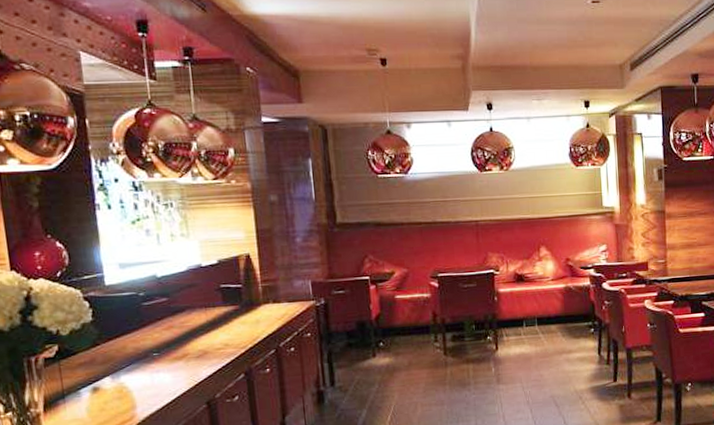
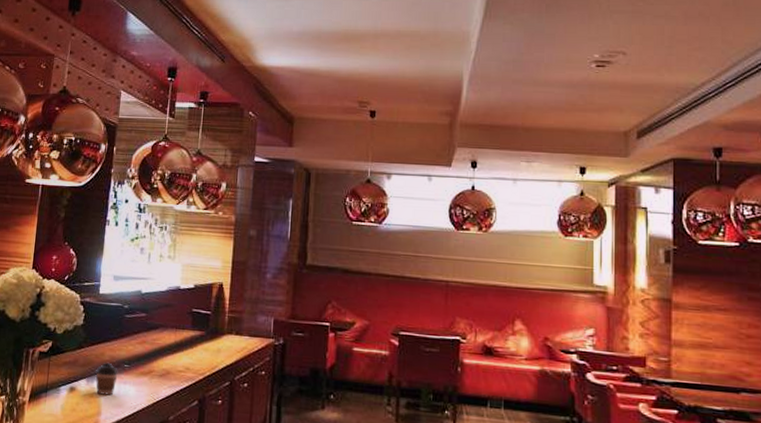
coffee cup: none [120,355,147,389] -> present [96,363,118,396]

